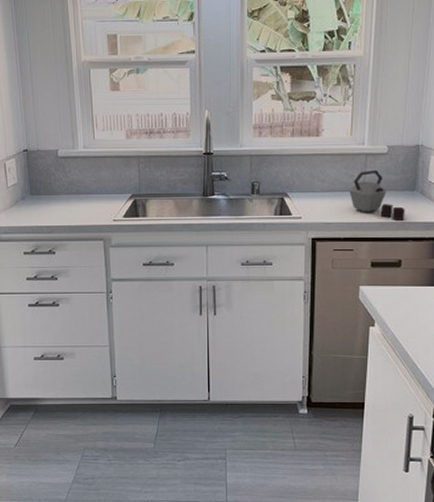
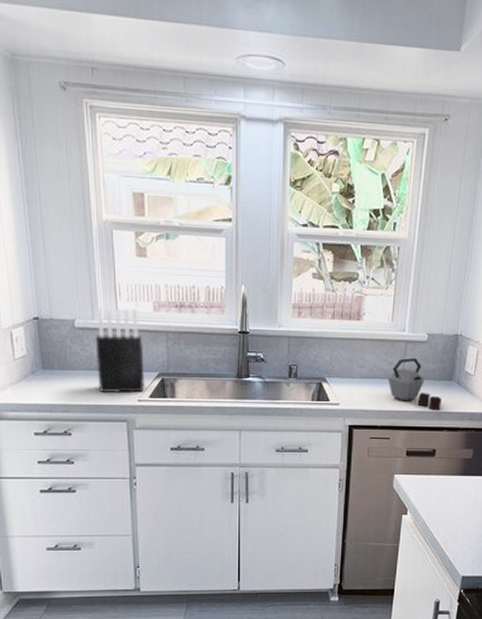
knife block: none [75,137,119,215] -> present [95,307,145,394]

